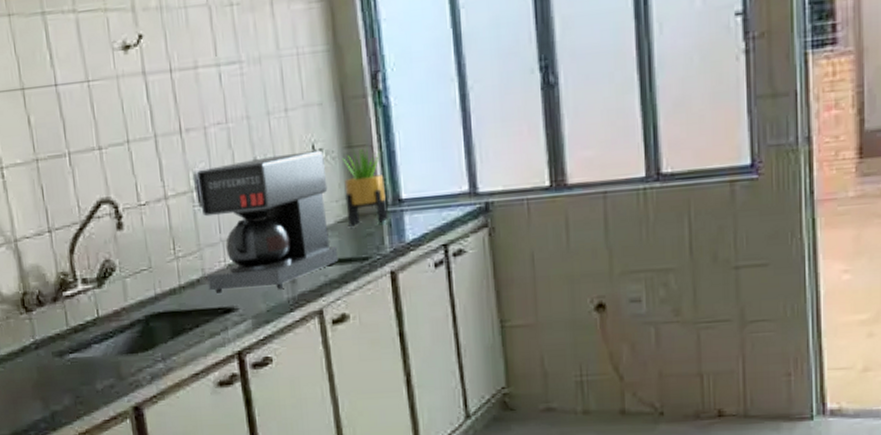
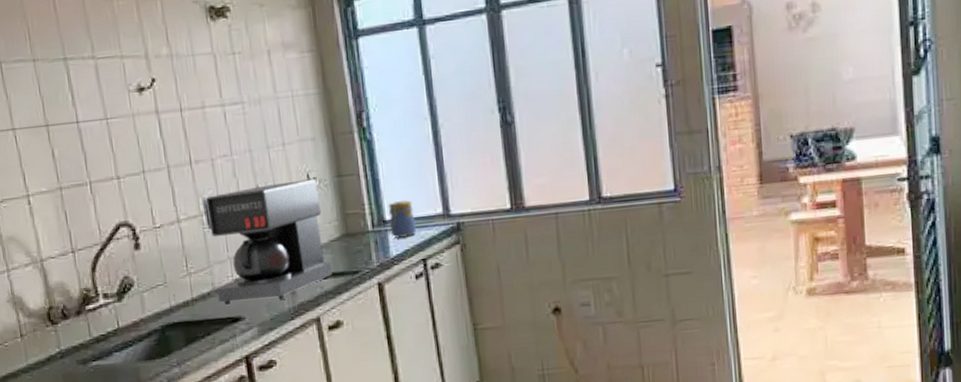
potted plant: present [342,147,390,227] -> none [334,176,376,245]
jar: none [405,176,437,221] -> present [388,200,416,239]

